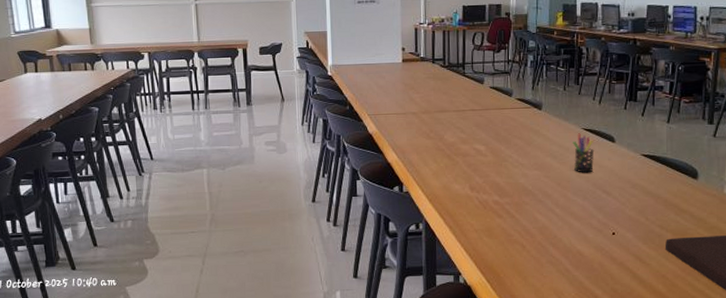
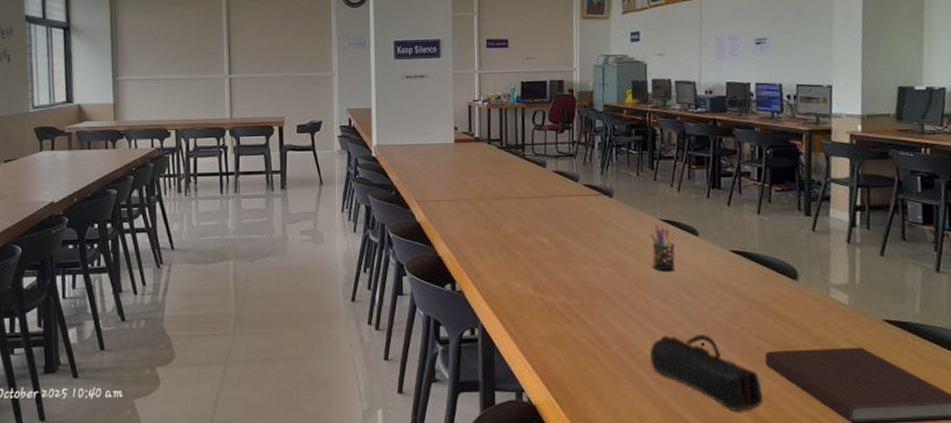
pencil case: none [568,224,661,287] -> present [649,333,763,411]

